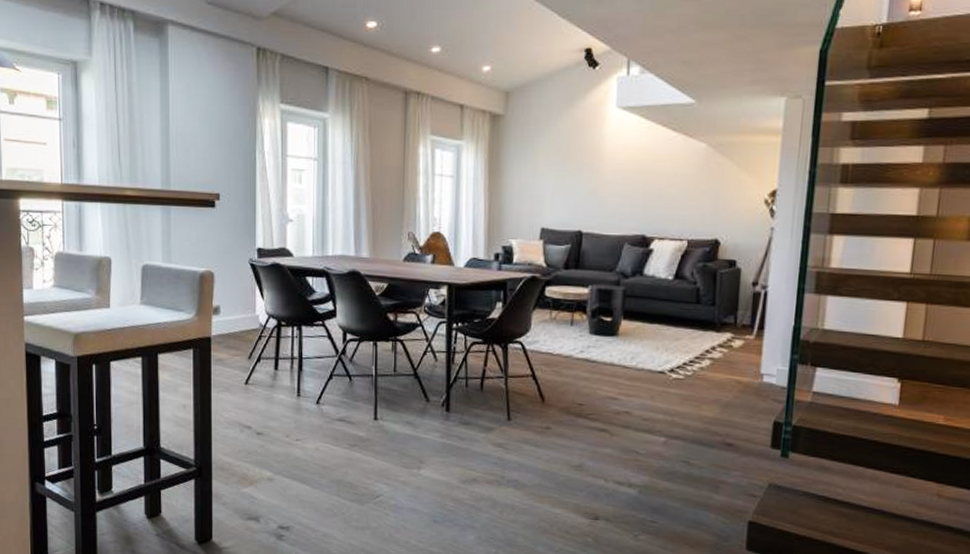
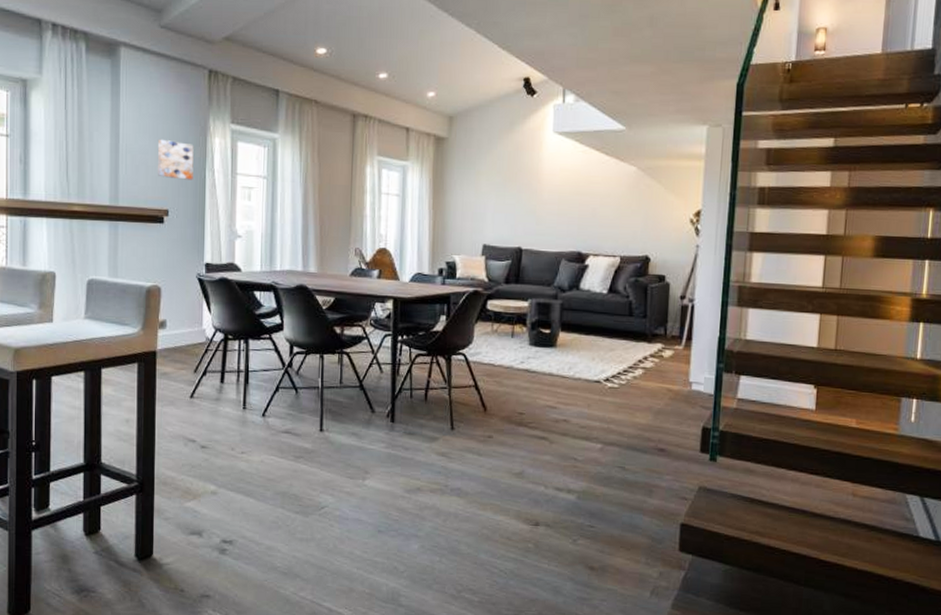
wall art: none [208,120,243,163] -> present [158,139,194,180]

